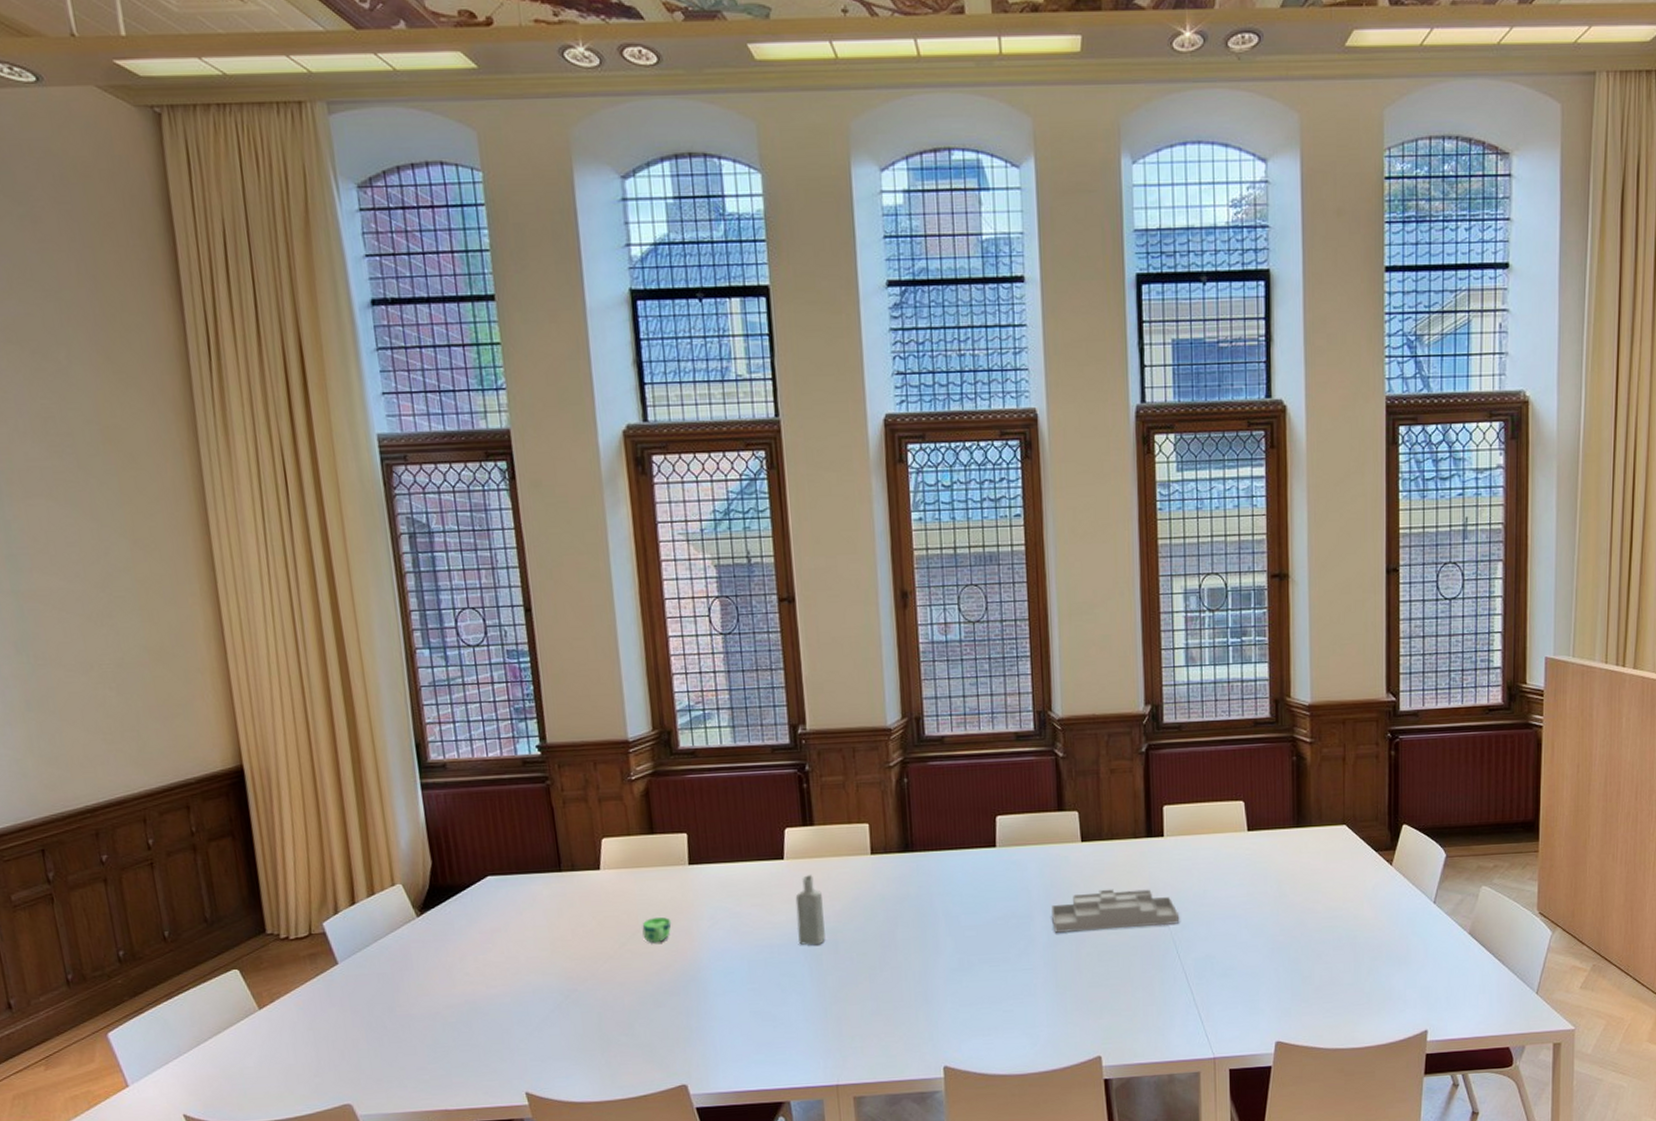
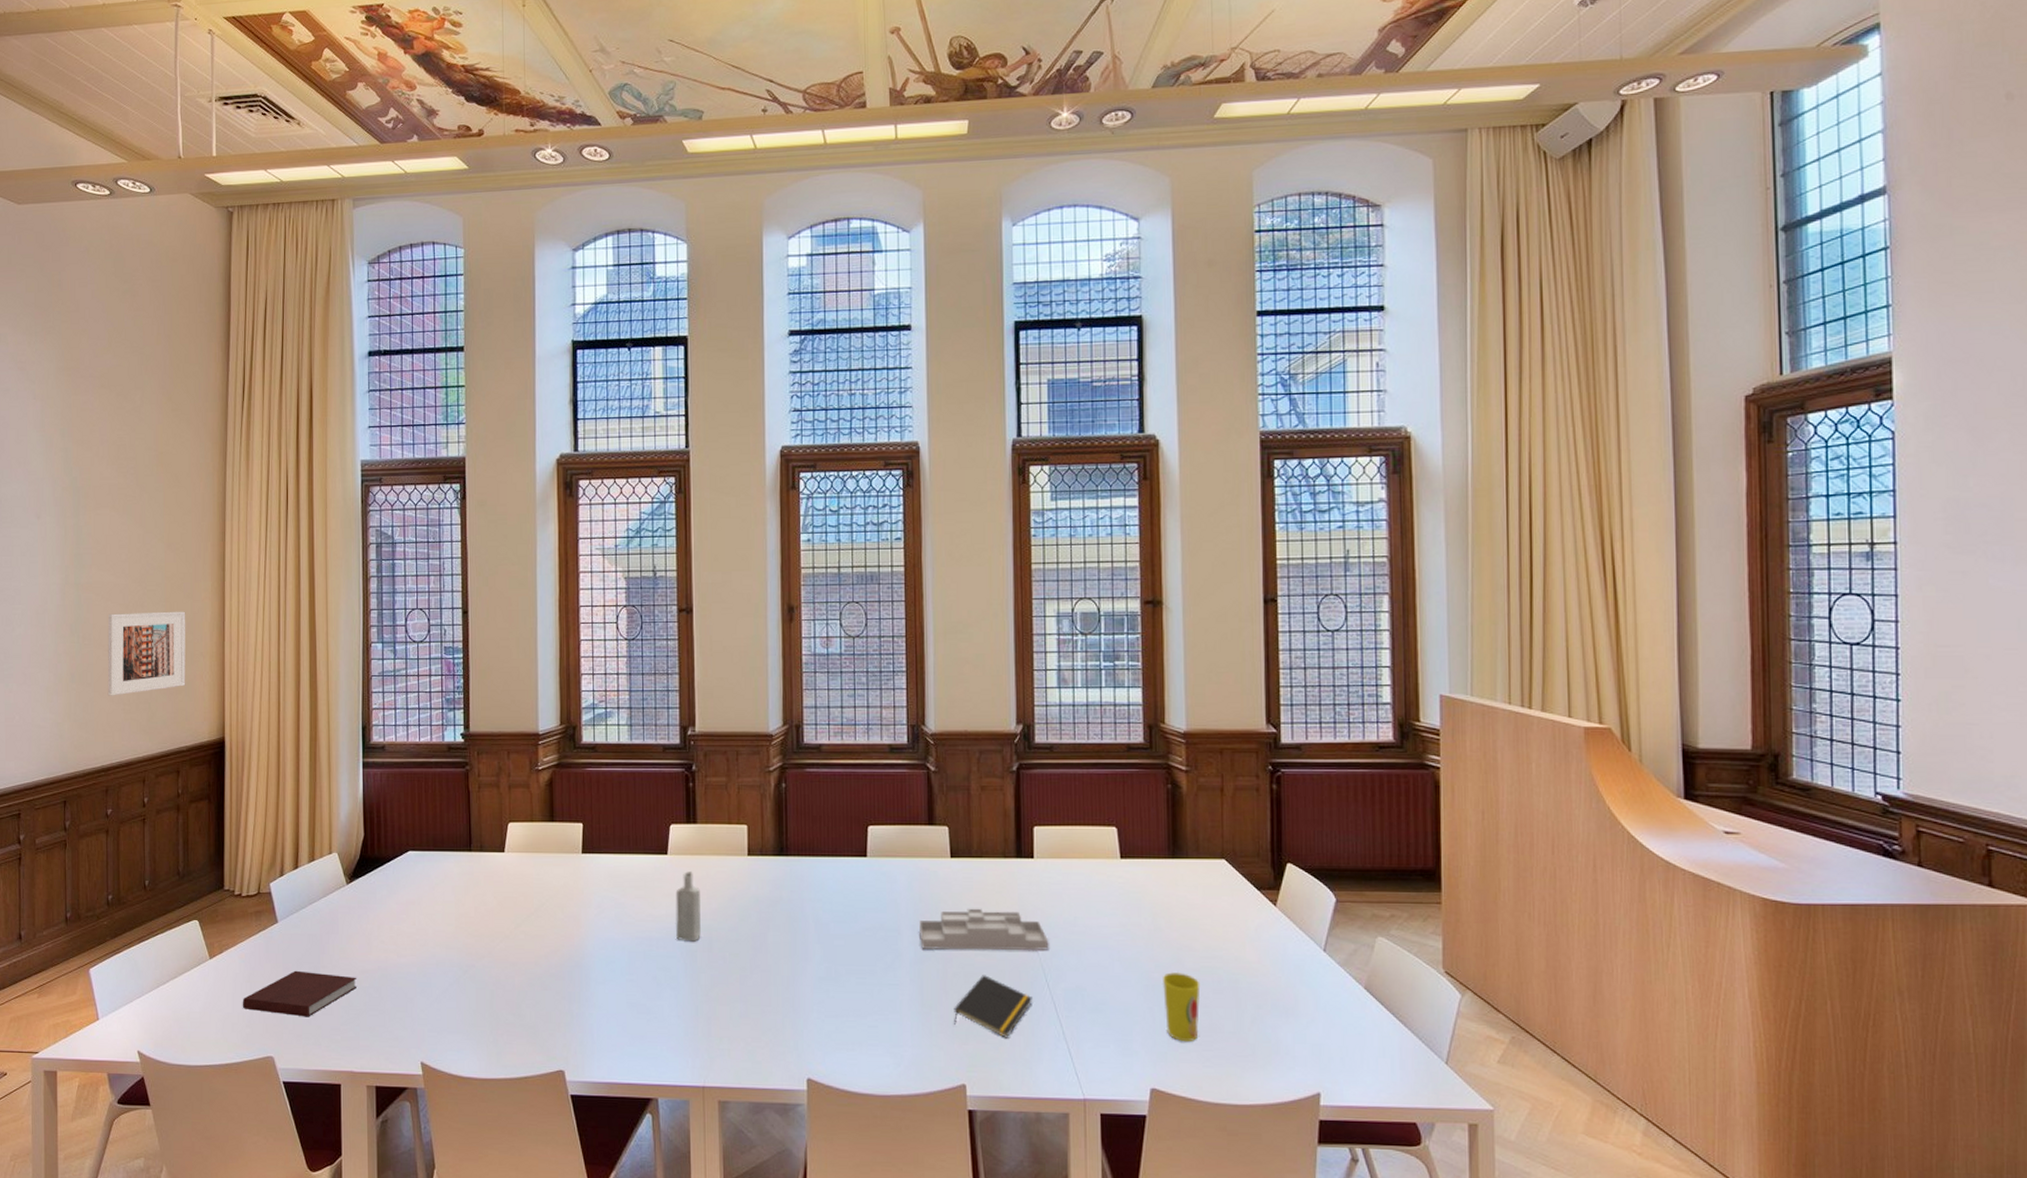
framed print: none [65,620,183,725] -> present [107,611,186,696]
notebook: none [305,1012,442,1060] -> present [242,970,358,1017]
cup: present [642,917,672,944] -> none [536,902,563,927]
notepad: none [1088,952,1164,1010] -> present [954,975,1032,1038]
cup: none [1287,934,1322,997] -> present [1163,972,1201,1043]

